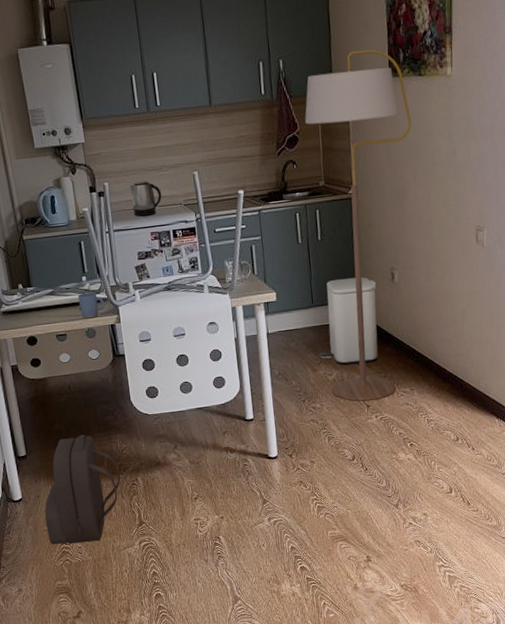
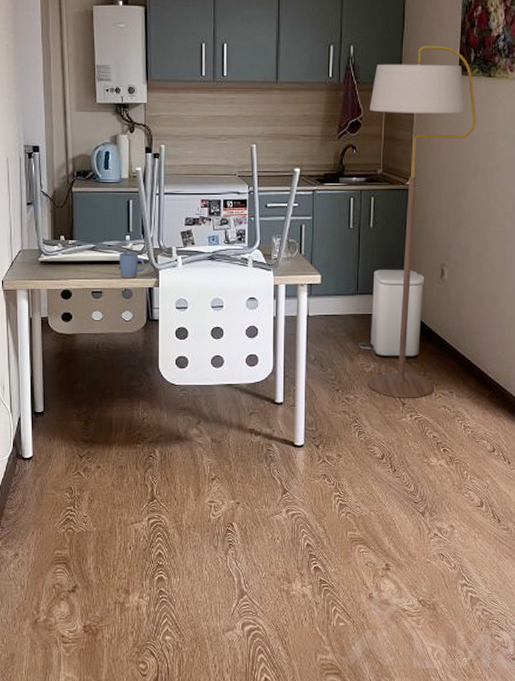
backpack: present [44,434,121,545] -> none [53,397,137,512]
kettle: present [129,181,162,217] -> none [185,148,217,183]

